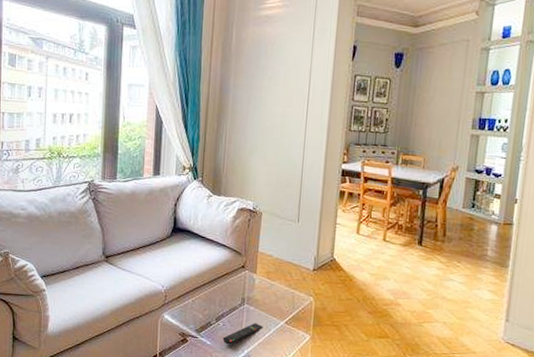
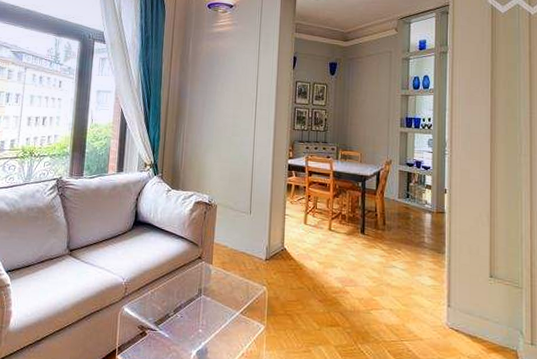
remote control: present [222,323,264,345] -> none [180,314,220,337]

